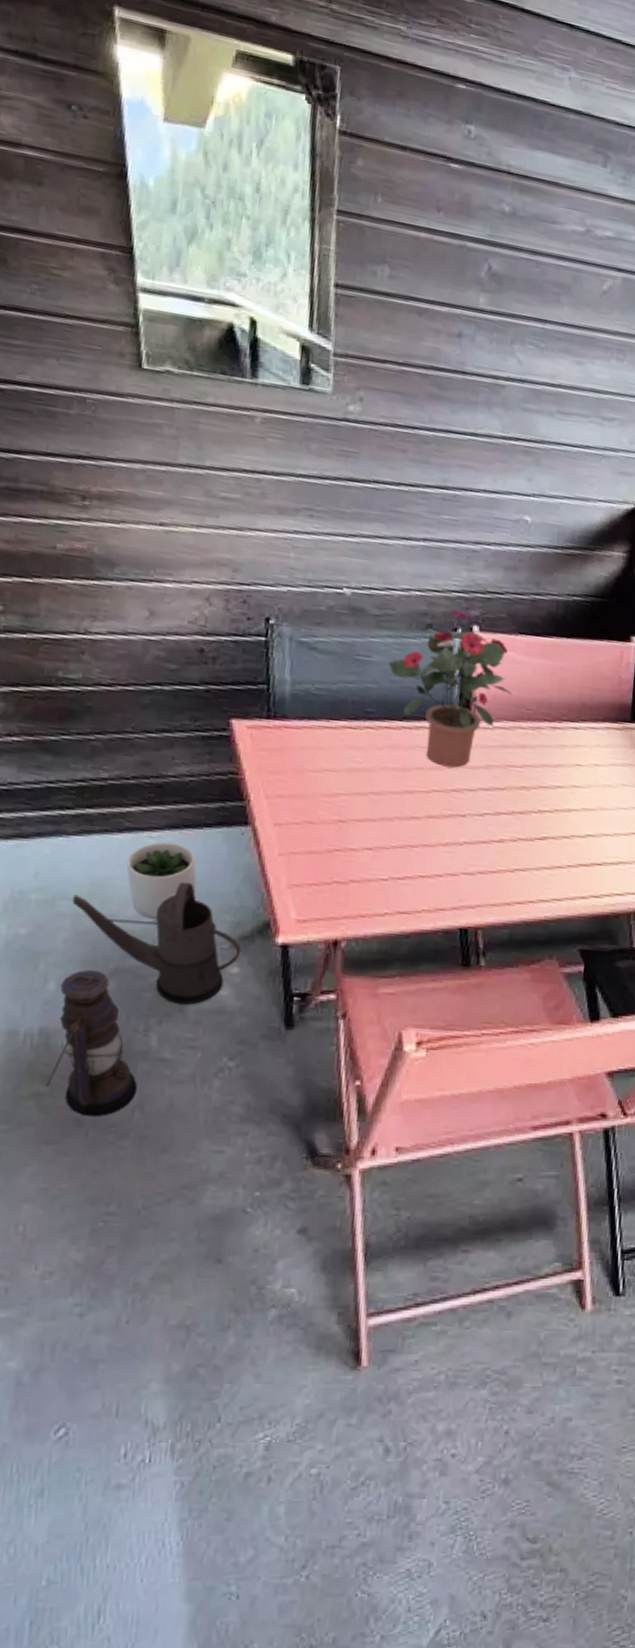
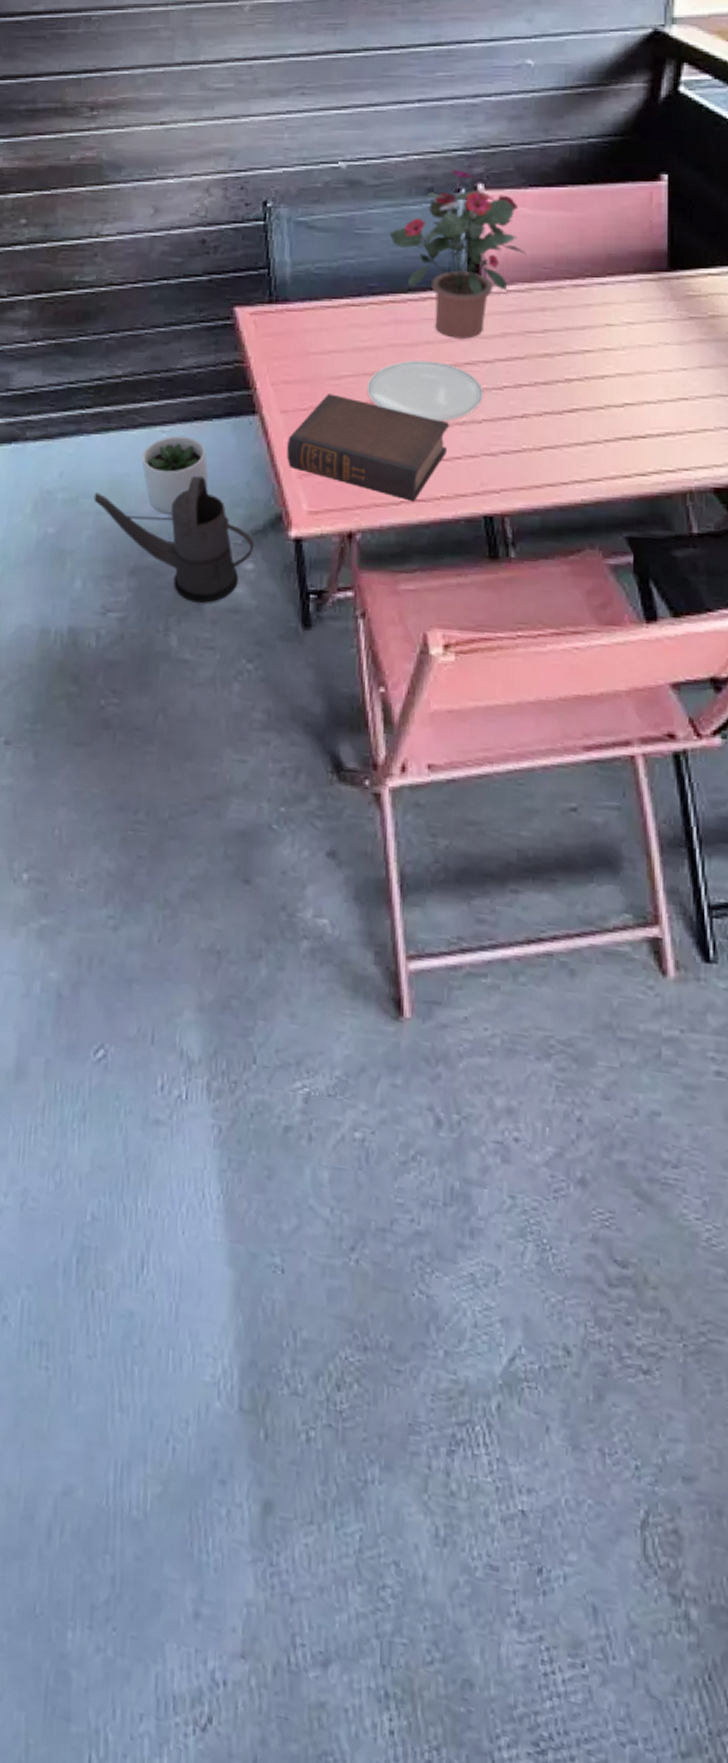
lantern: present [45,969,138,1117] -> none [75,567,160,720]
book: none [277,810,434,914] -> present [287,394,449,502]
plate: none [358,784,466,843] -> present [366,360,483,422]

